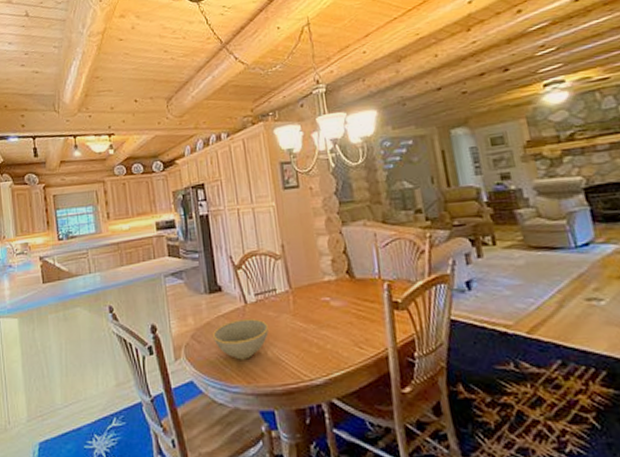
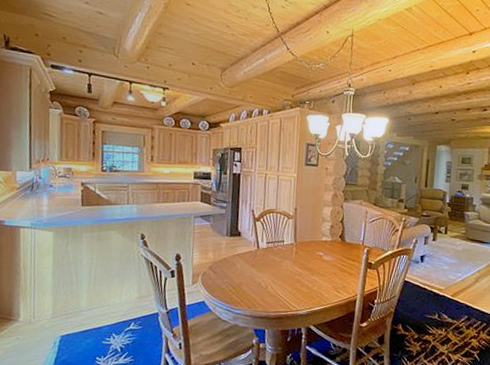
bowl: present [212,319,269,360] -> none [226,260,272,290]

